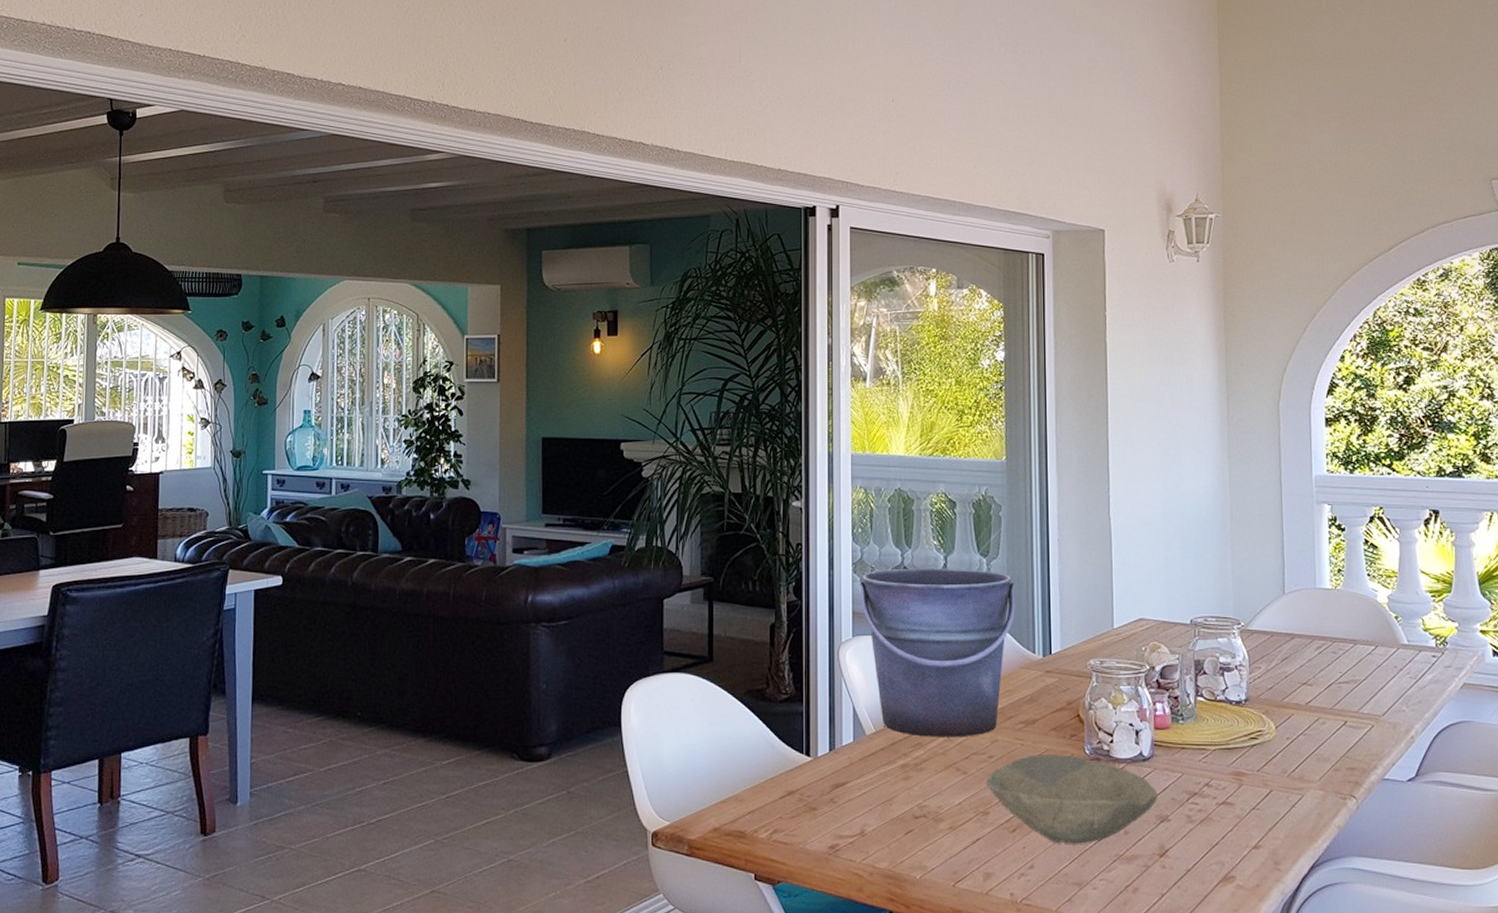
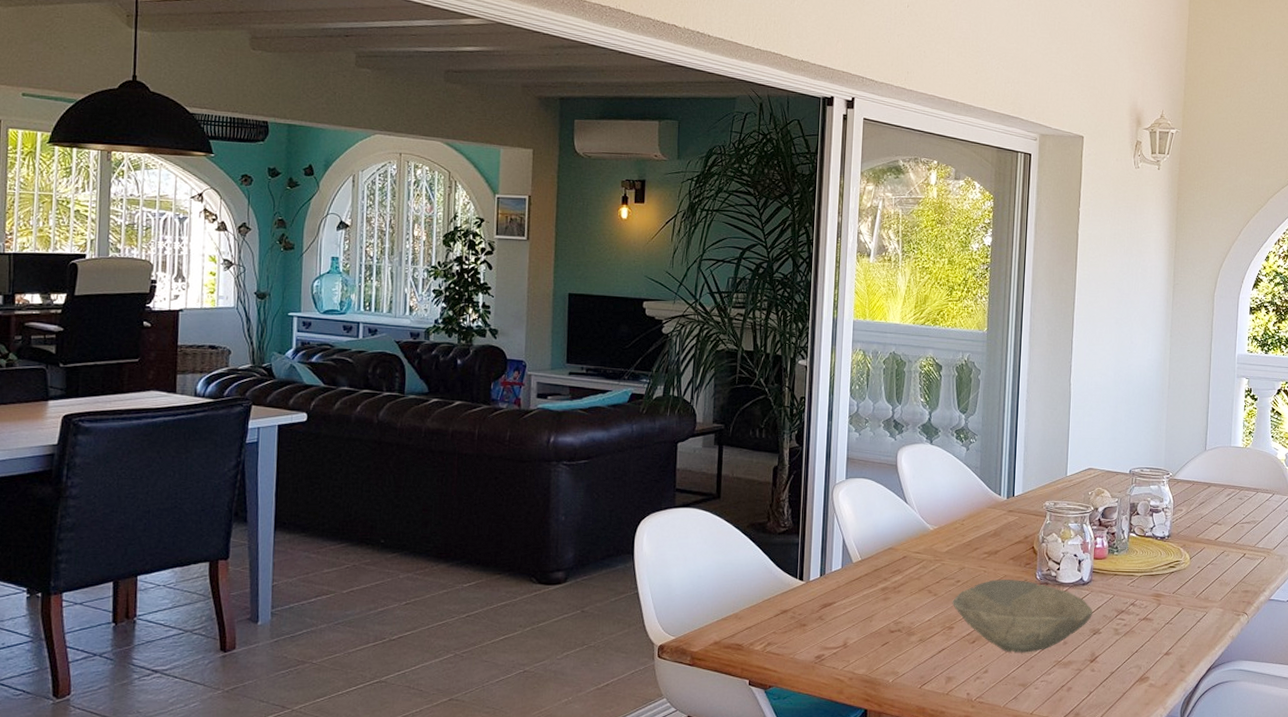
bucket: present [859,568,1015,737] -> none [854,421,988,565]

